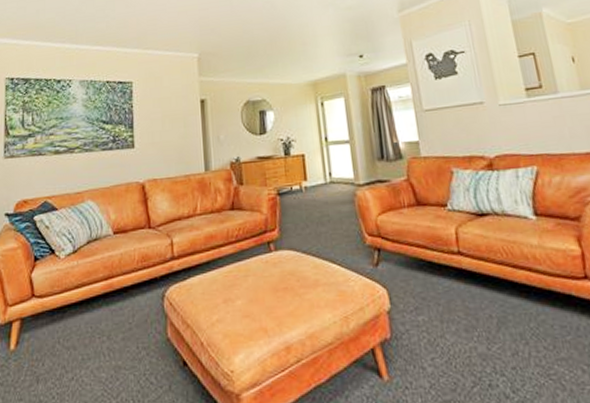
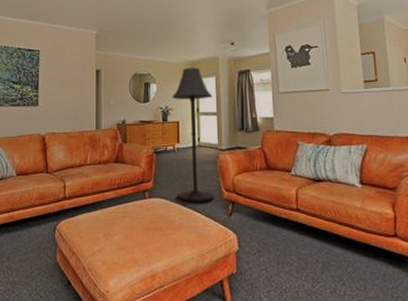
floor lamp: none [293,88,356,253] -> present [172,67,215,202]

